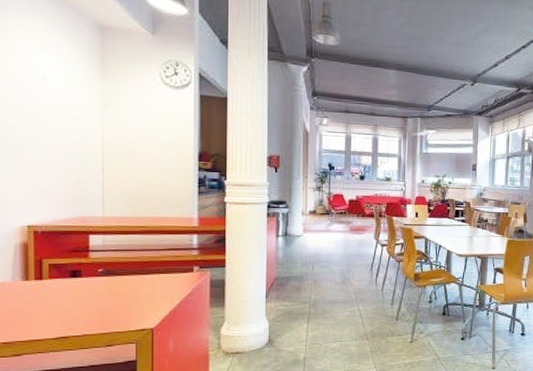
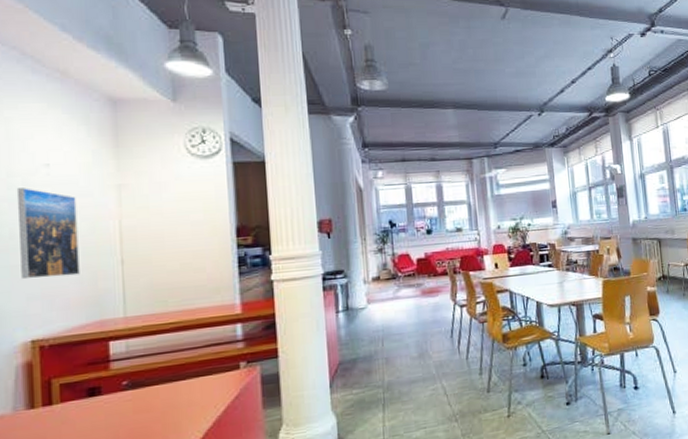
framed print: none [19,96,68,176] -> present [16,188,80,280]

